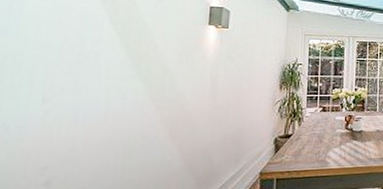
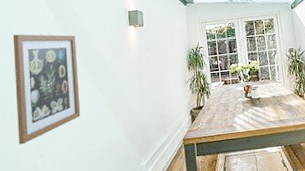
wall art: none [9,11,128,167] -> present [13,34,81,145]

